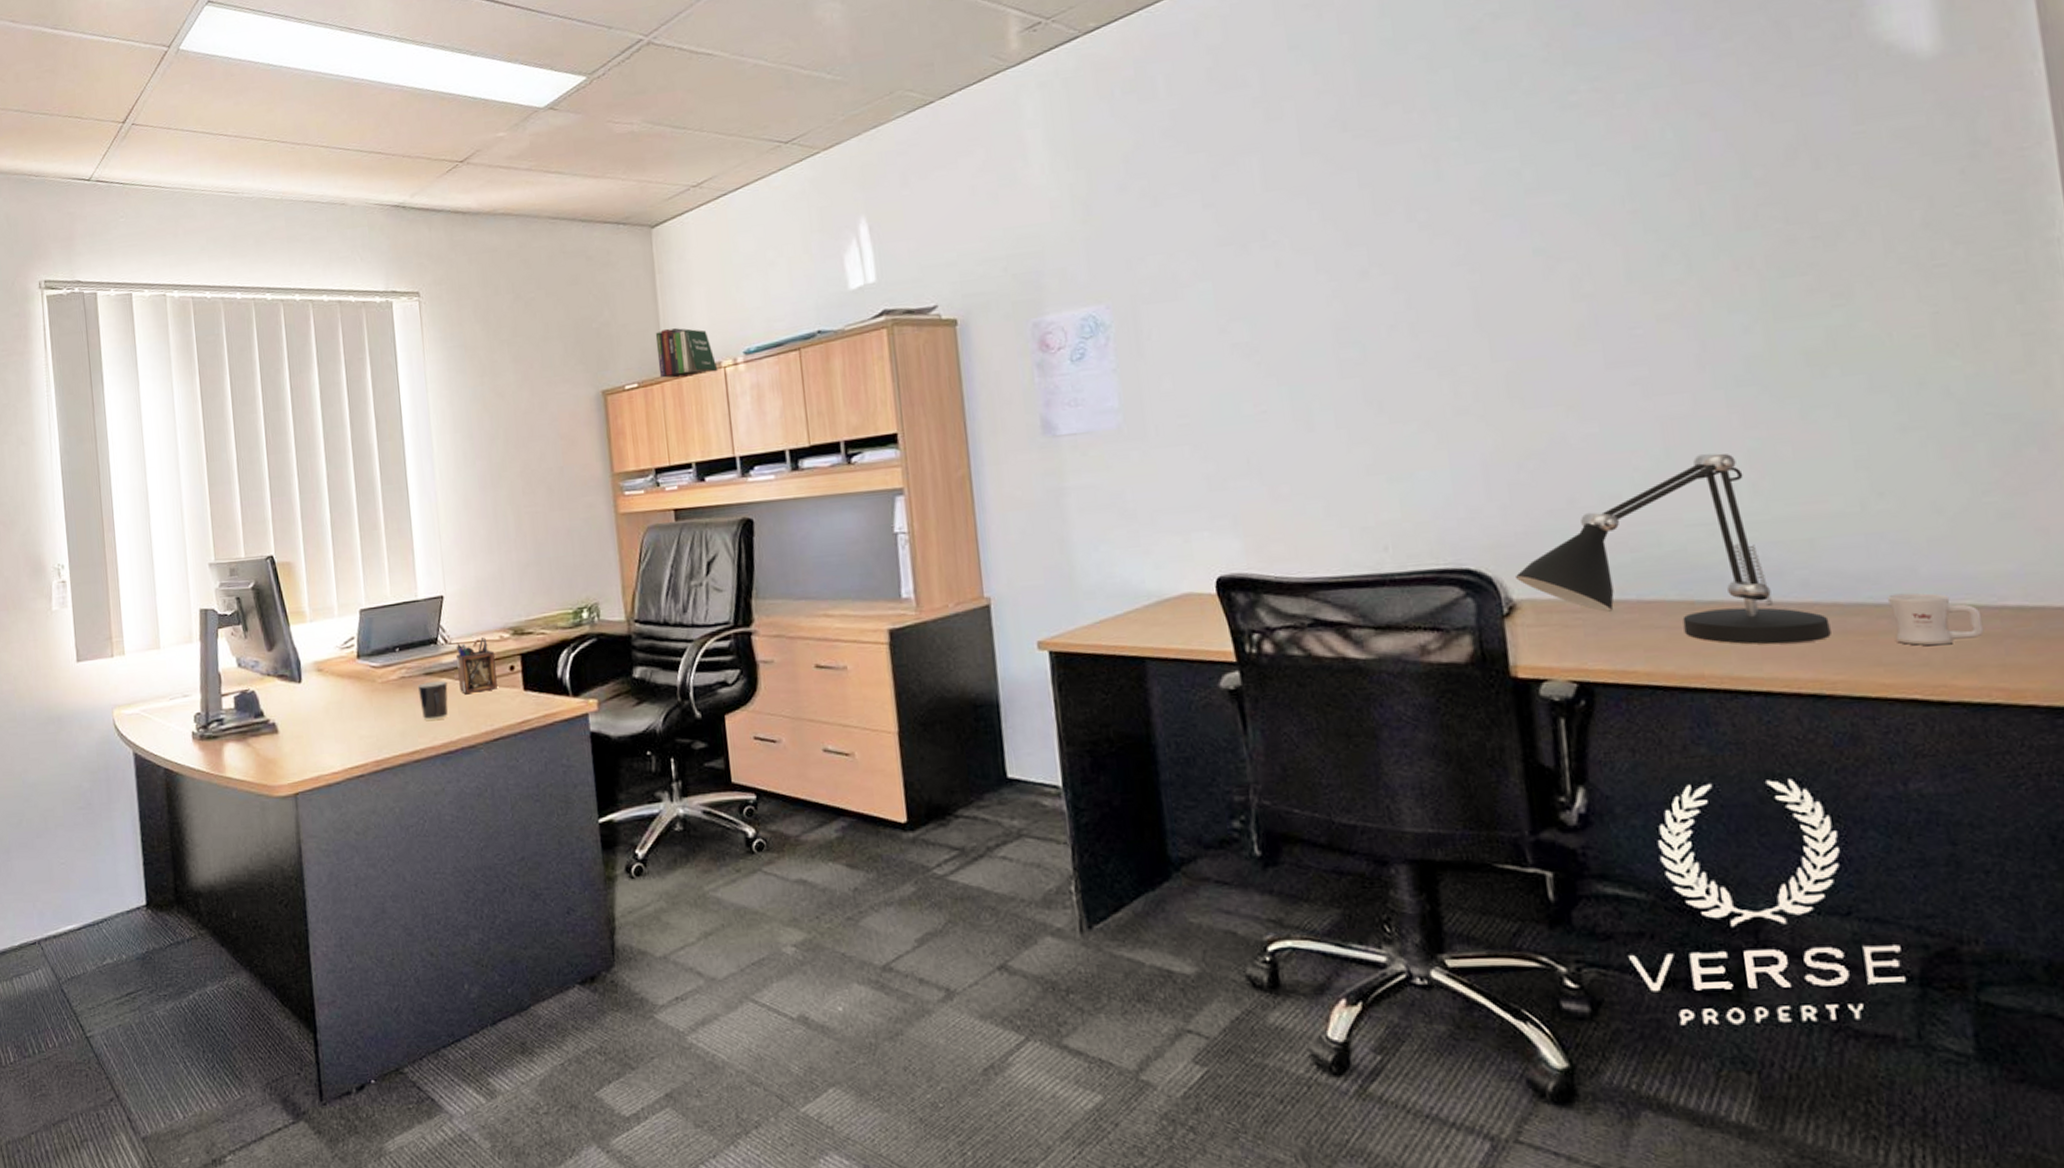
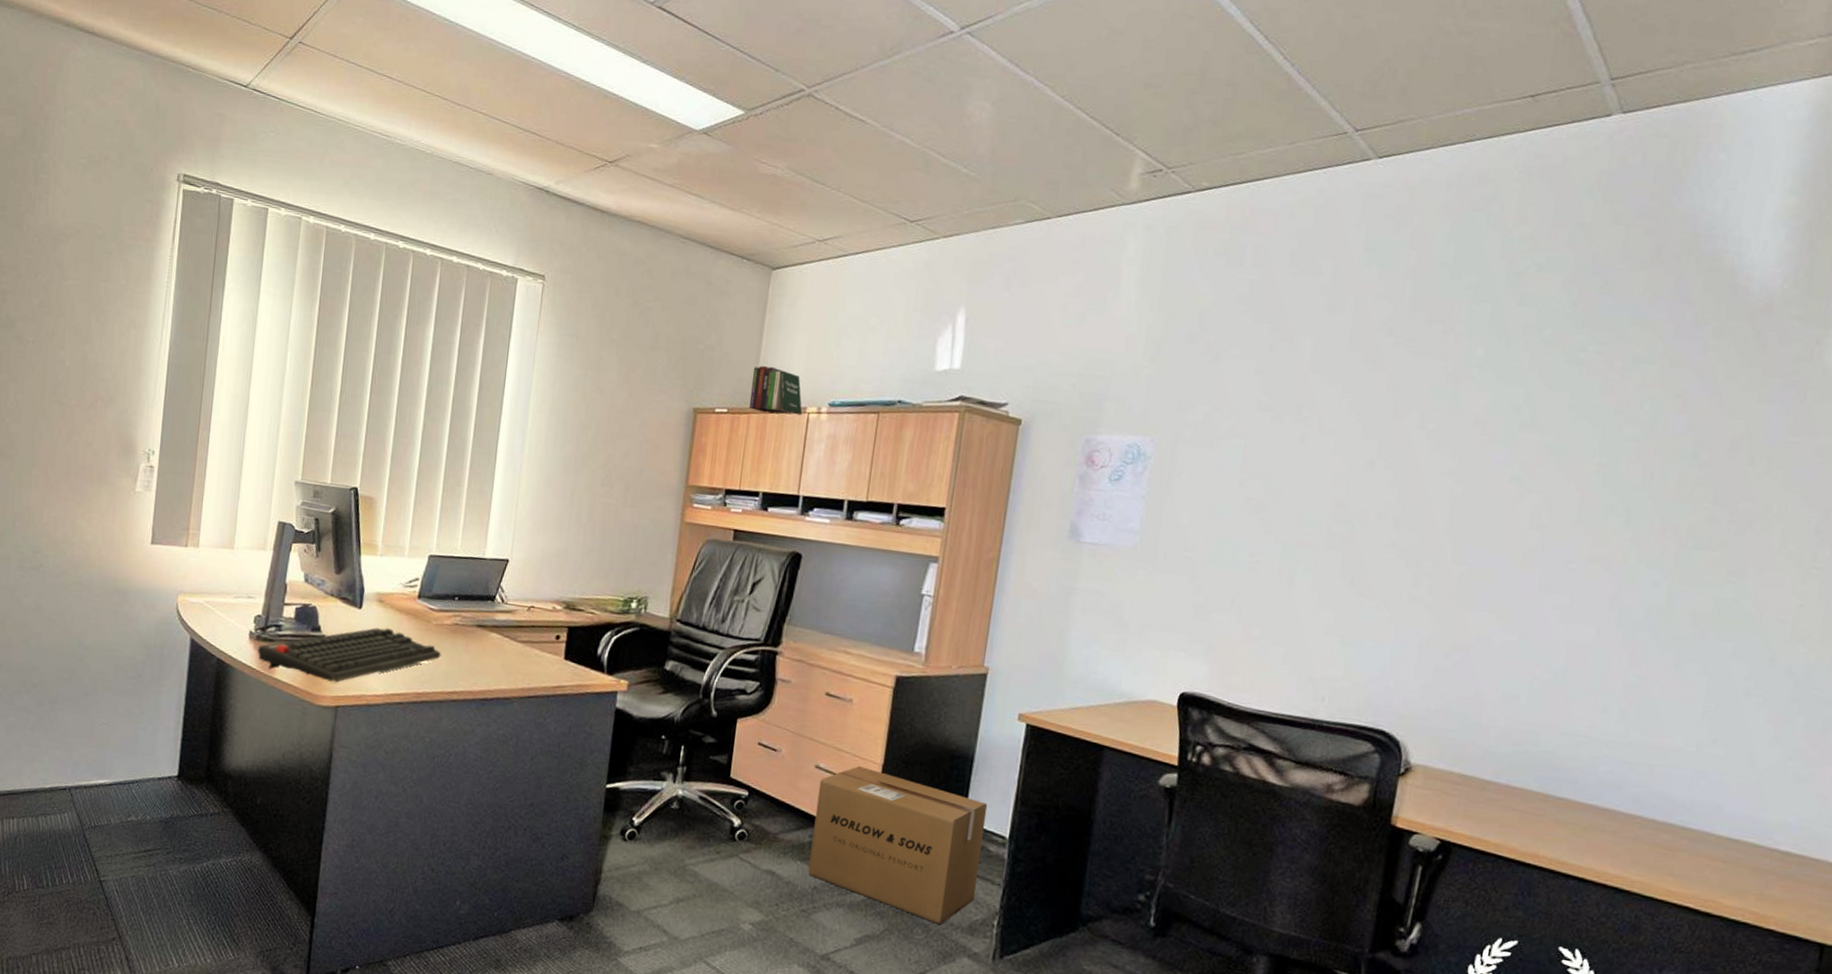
computer keyboard: none [204,697,394,769] -> present [258,628,441,683]
mug: present [417,680,449,722] -> none [467,633,496,669]
desk organizer: present [456,637,498,695] -> none [506,604,545,653]
box: none [832,739,1041,903] -> present [808,766,988,925]
desk lamp: present [1514,453,1831,645] -> none [1417,678,1645,847]
mug: present [1886,592,1984,646] -> none [1689,822,1758,871]

